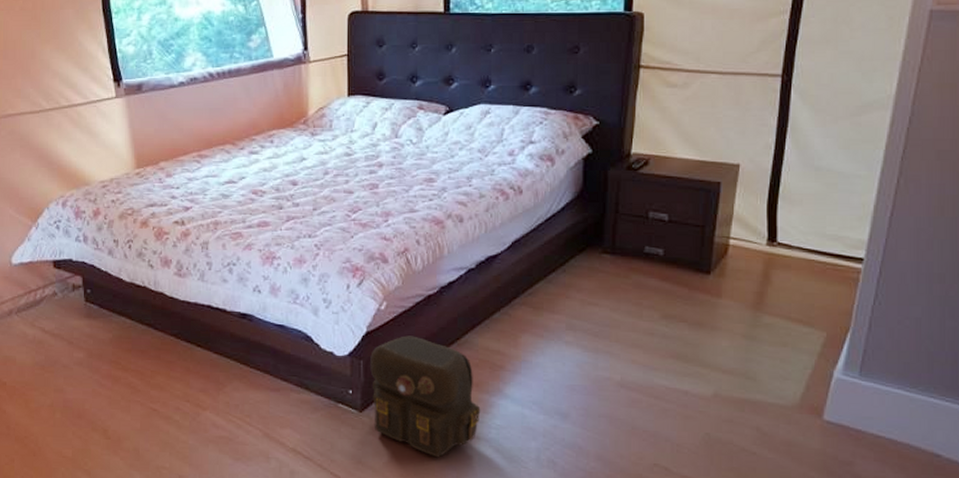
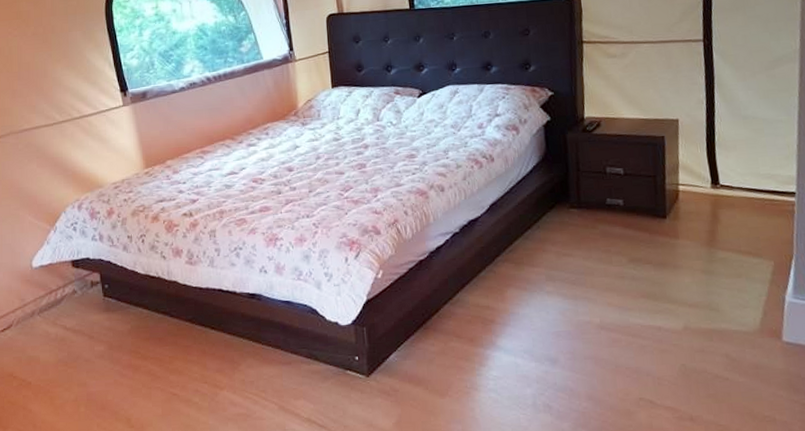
backpack: present [370,335,481,458] -> none [372,299,478,413]

